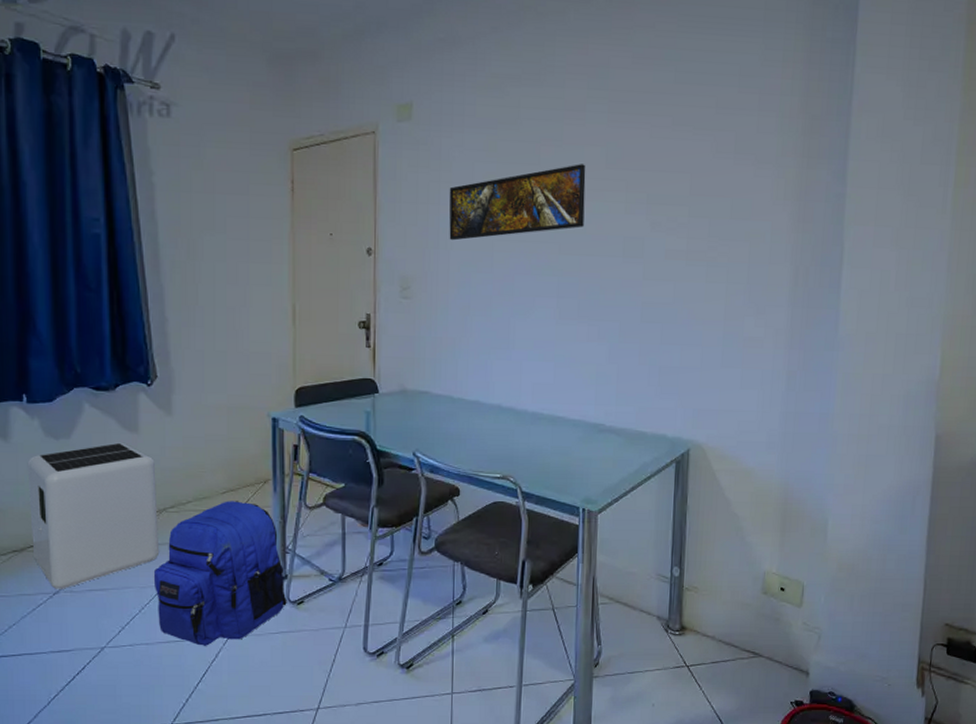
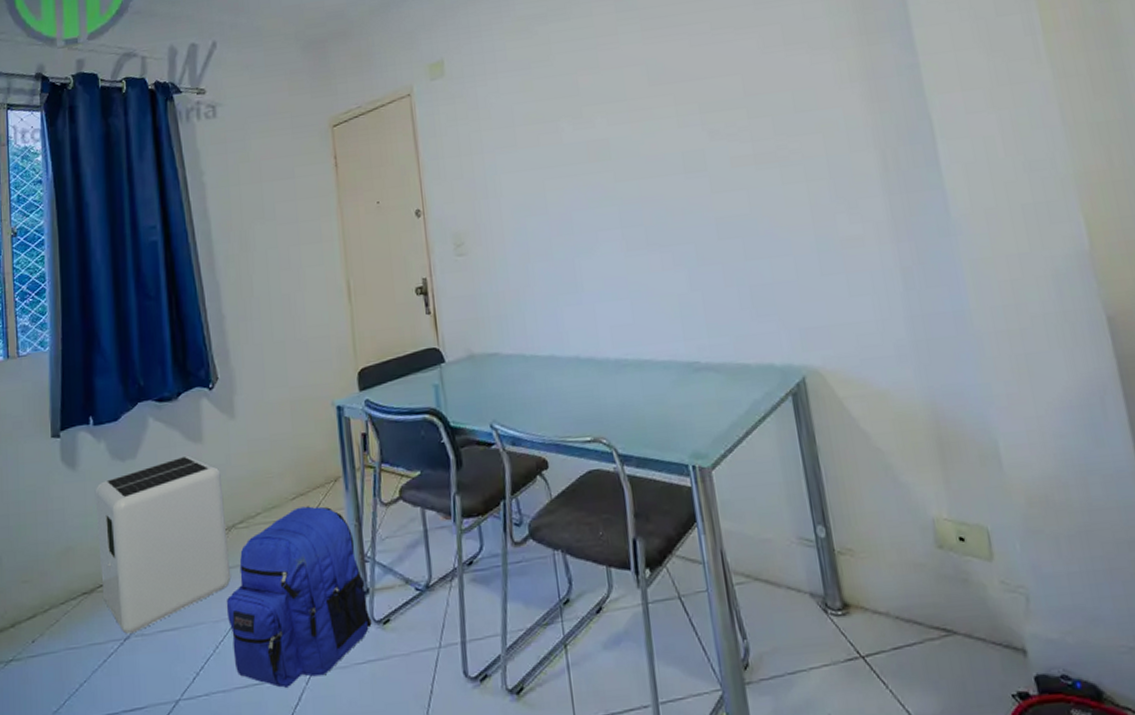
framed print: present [449,164,586,241] -> none [490,86,637,188]

